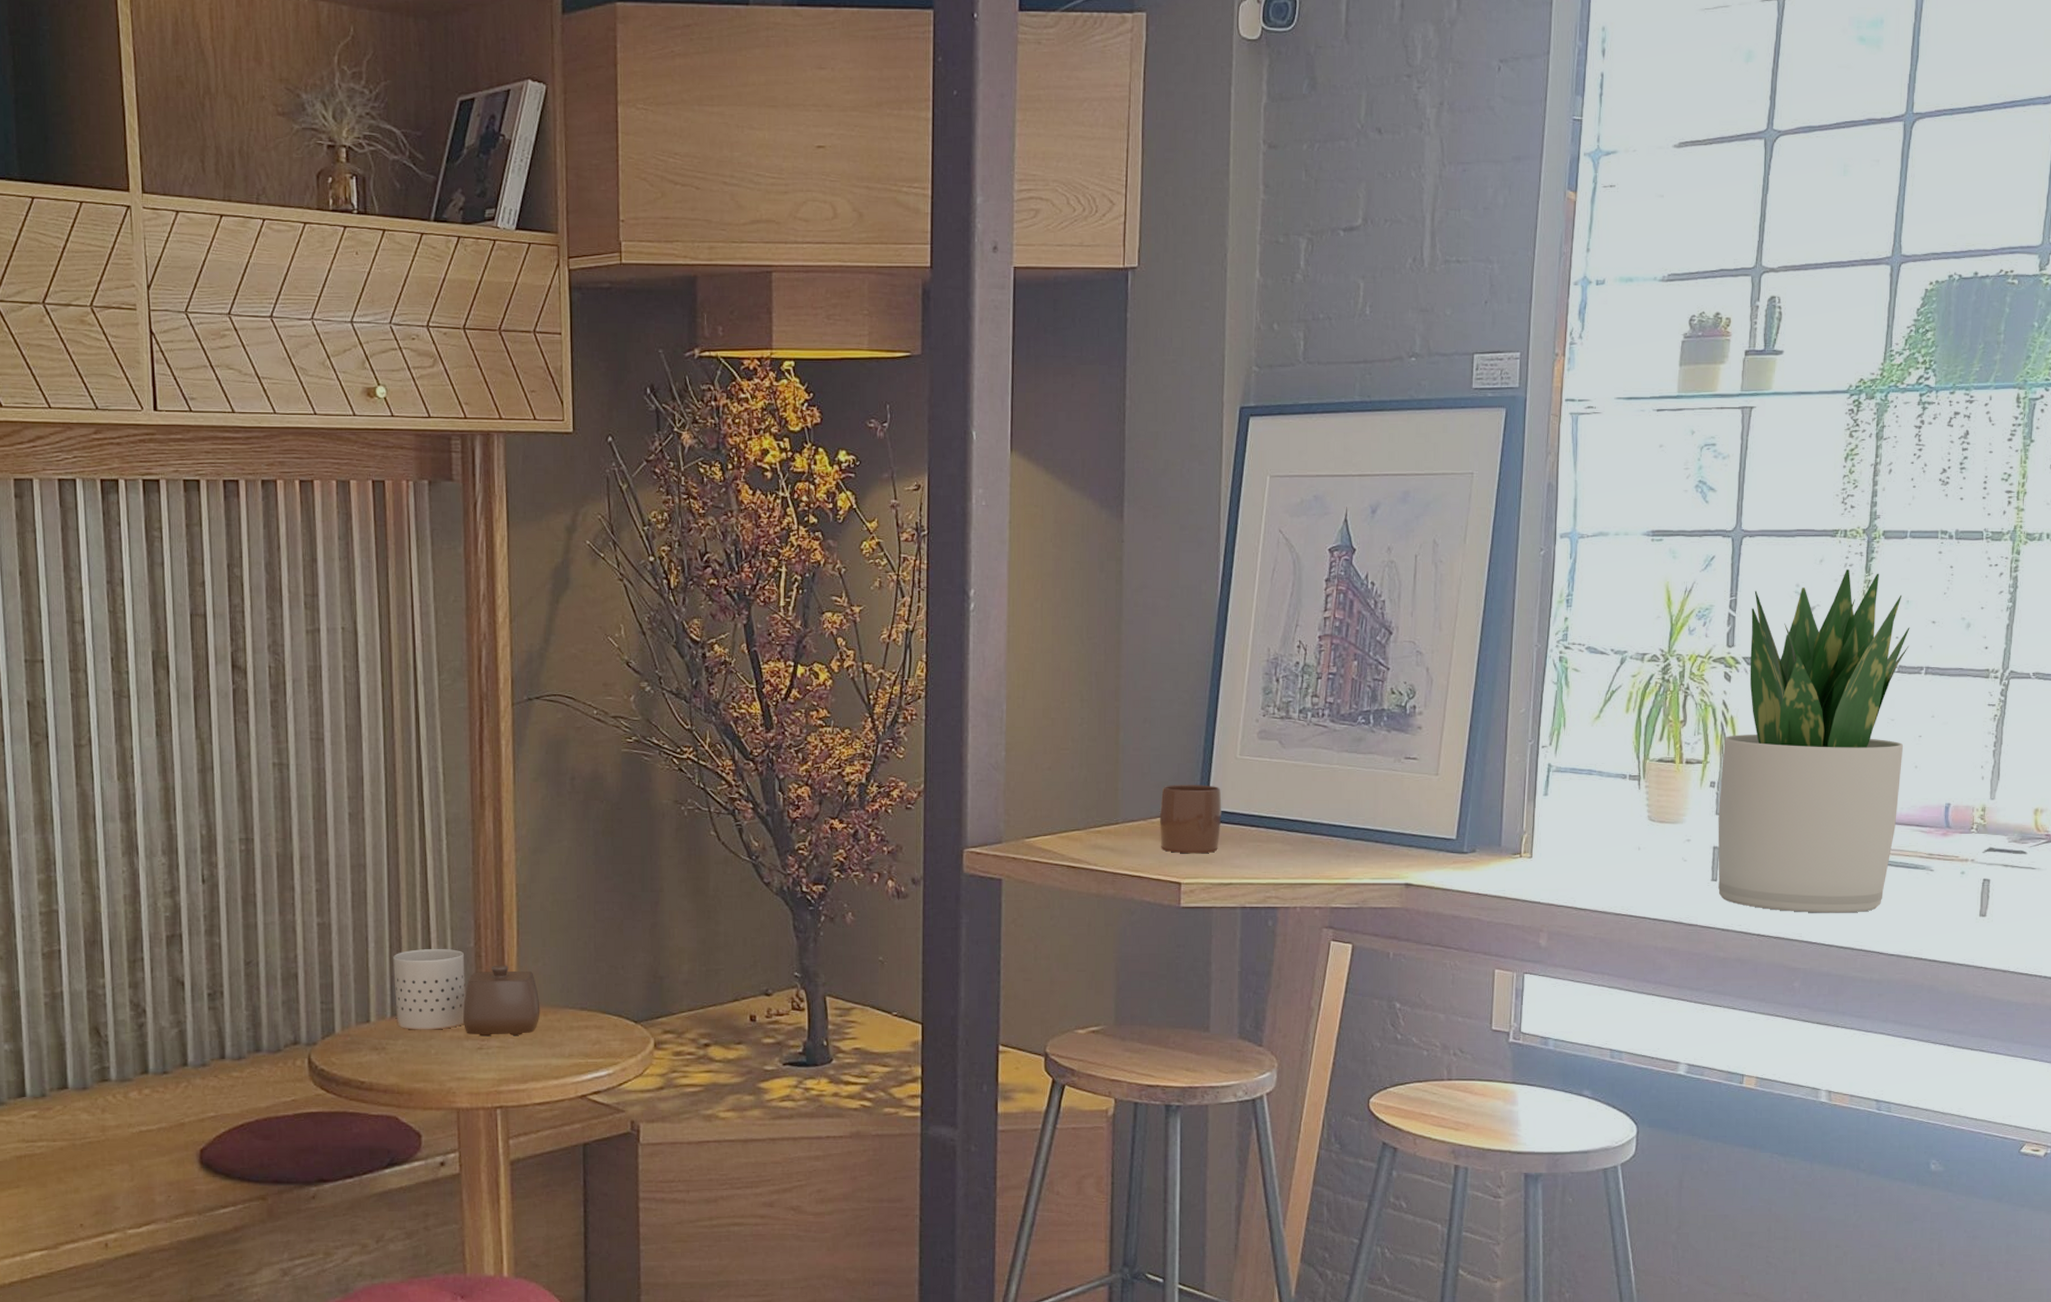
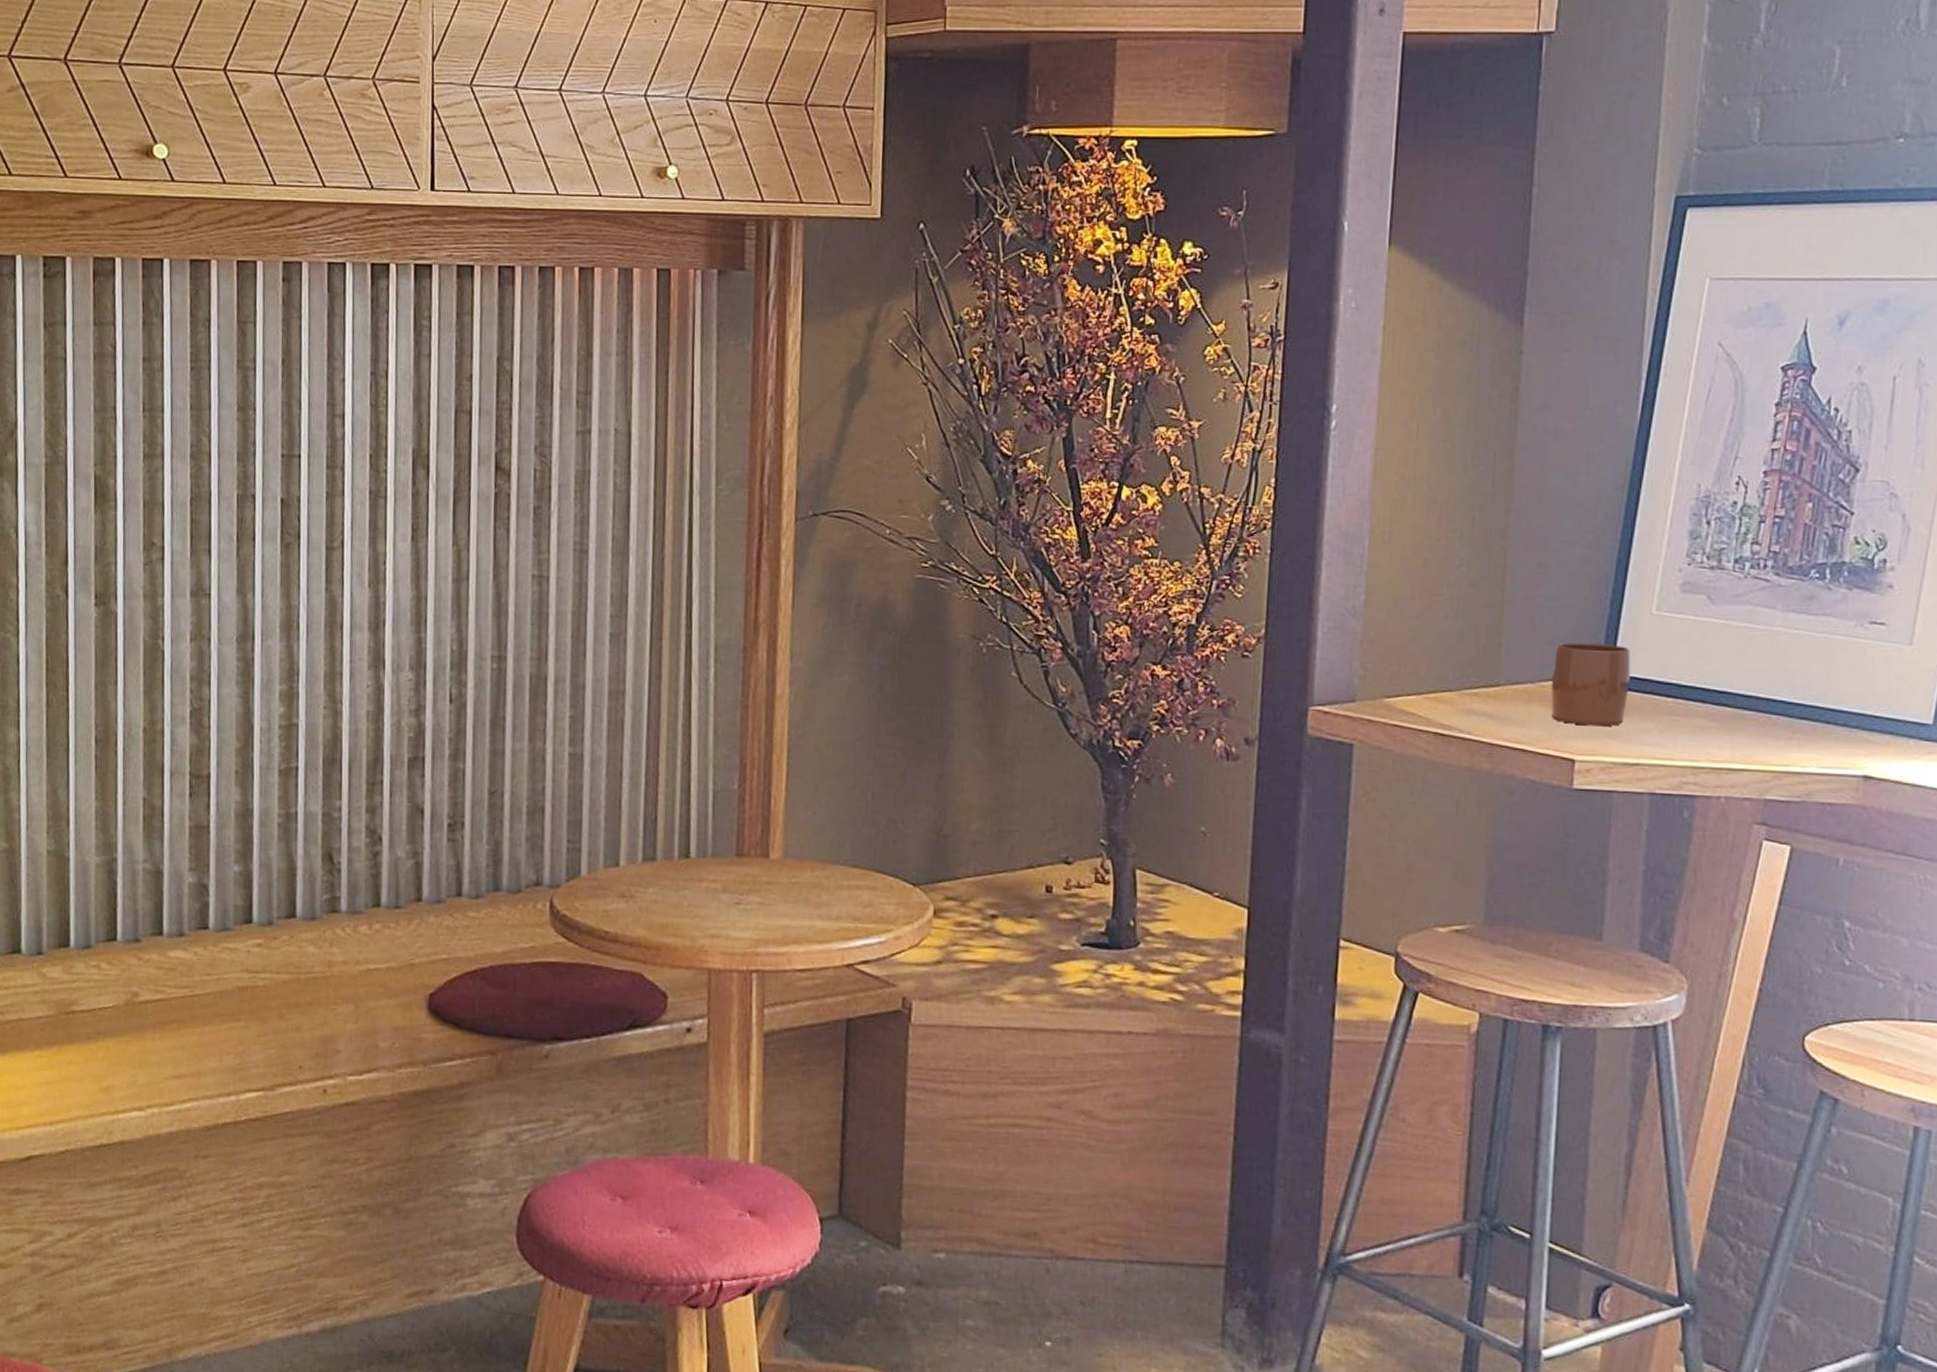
mug: present [393,949,465,1030] -> none [647,788,727,880]
sugar bowl: present [462,965,540,1037] -> none [720,810,808,891]

